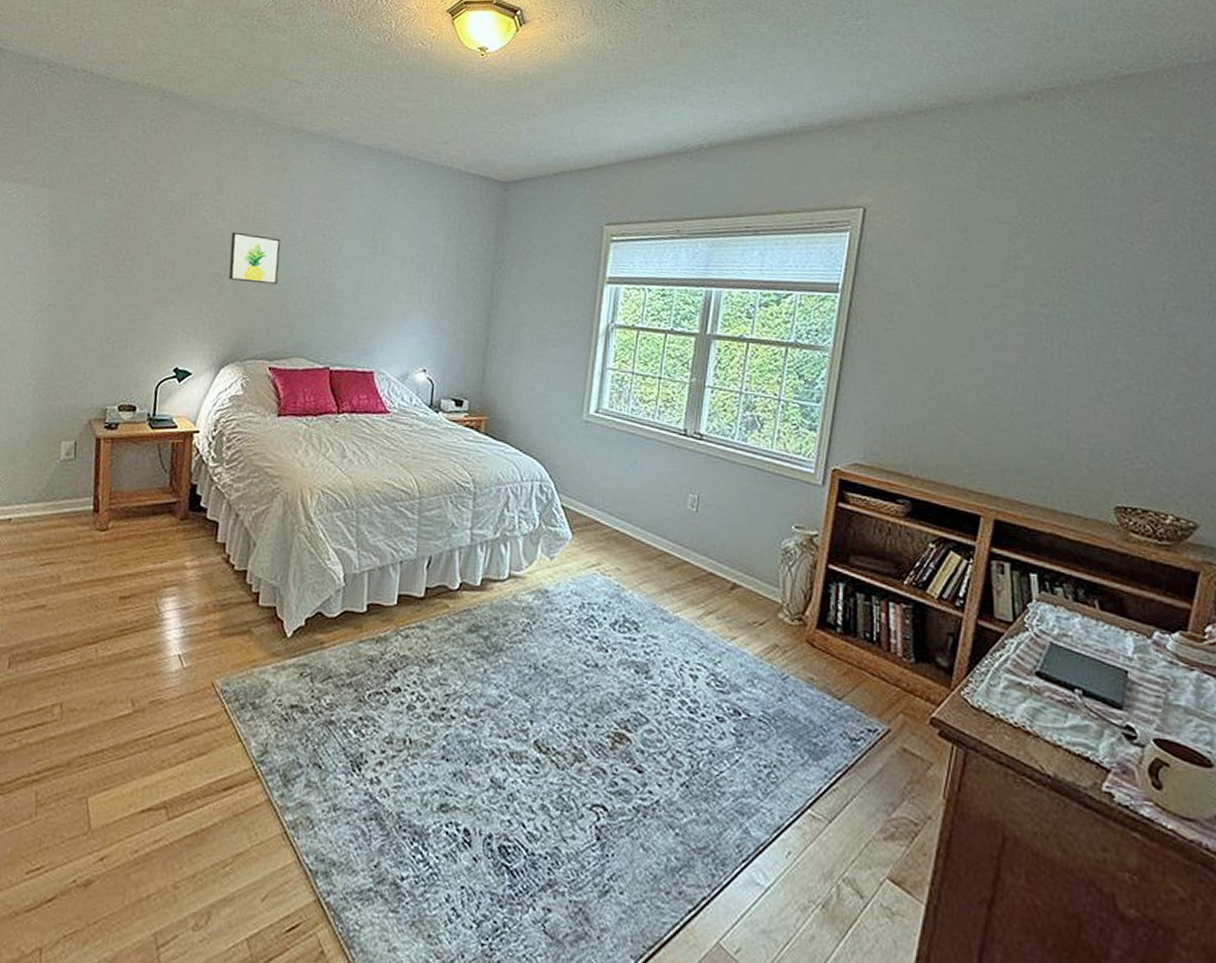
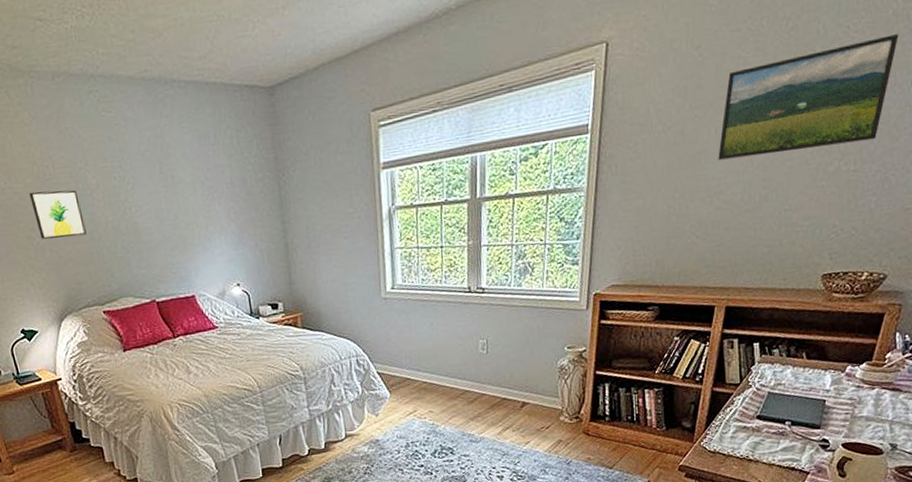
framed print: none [985,259,1190,365] -> present [718,34,899,160]

